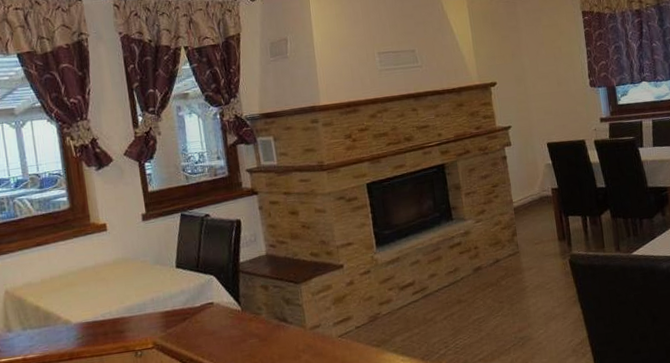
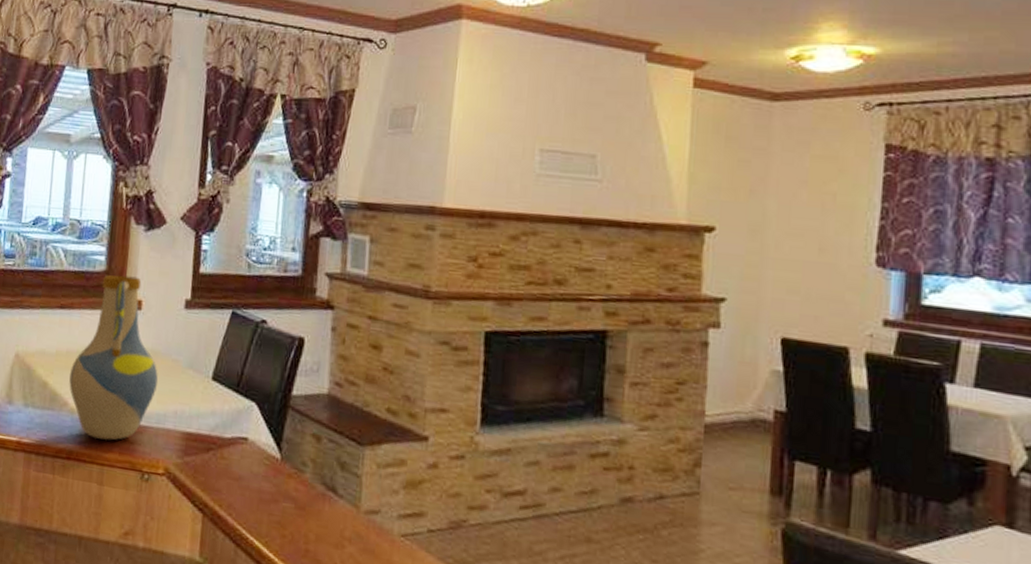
vase: none [57,206,133,338] -> present [69,275,158,441]

